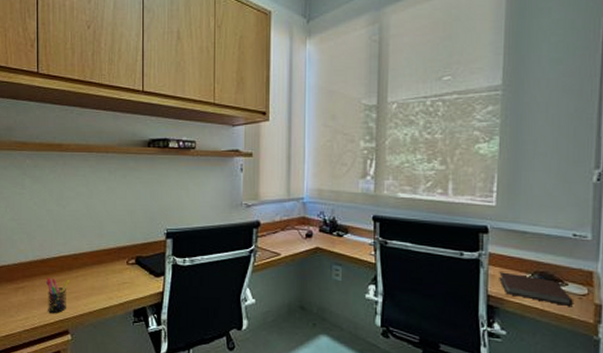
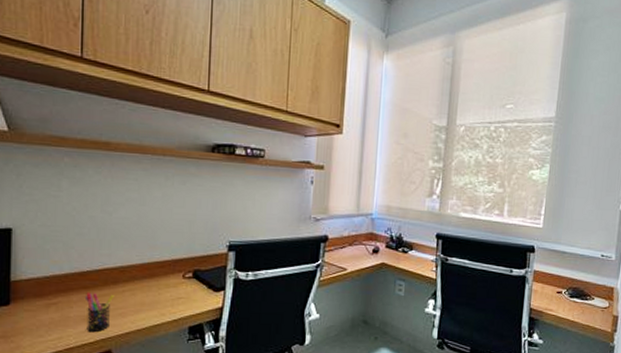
notebook: present [499,272,573,306] -> none [540,287,597,317]

